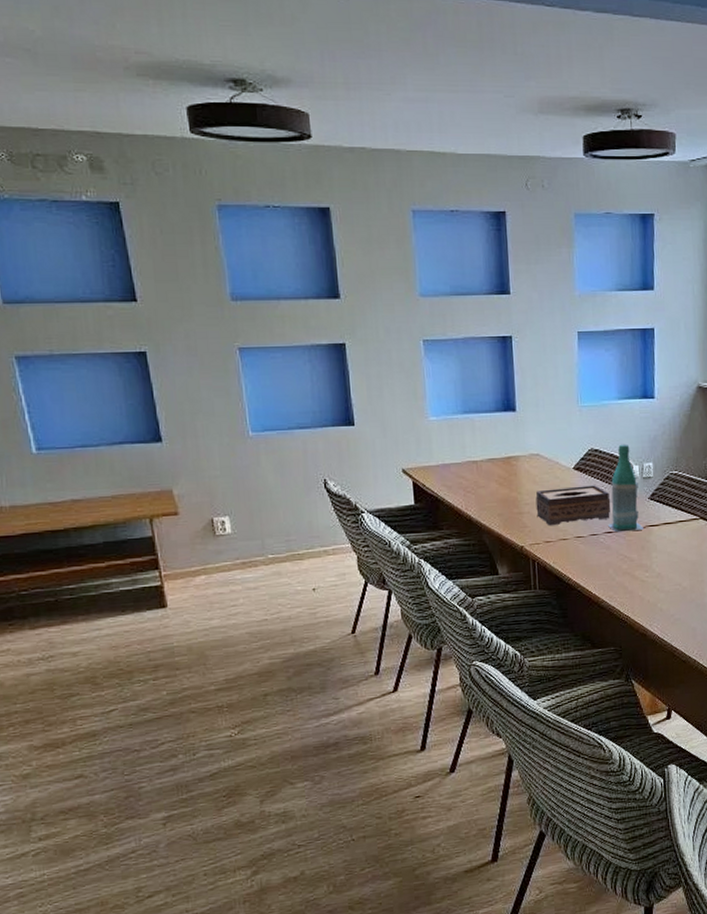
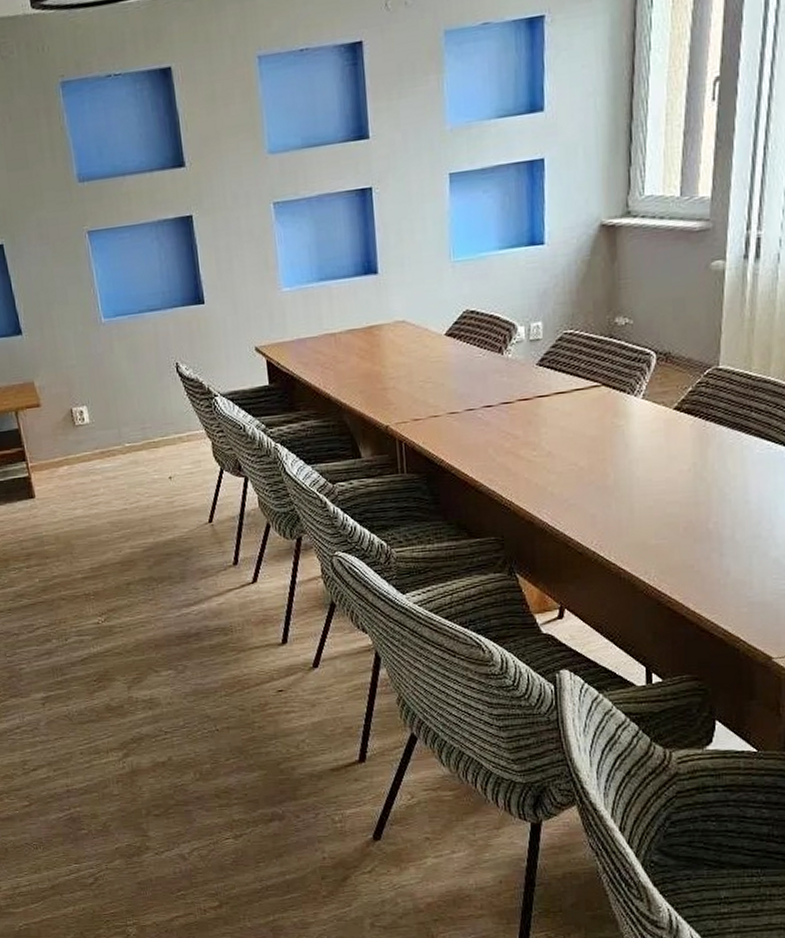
tissue box: present [535,485,611,525] -> none [401,352,491,401]
bottle: present [608,444,643,532] -> none [487,301,530,405]

